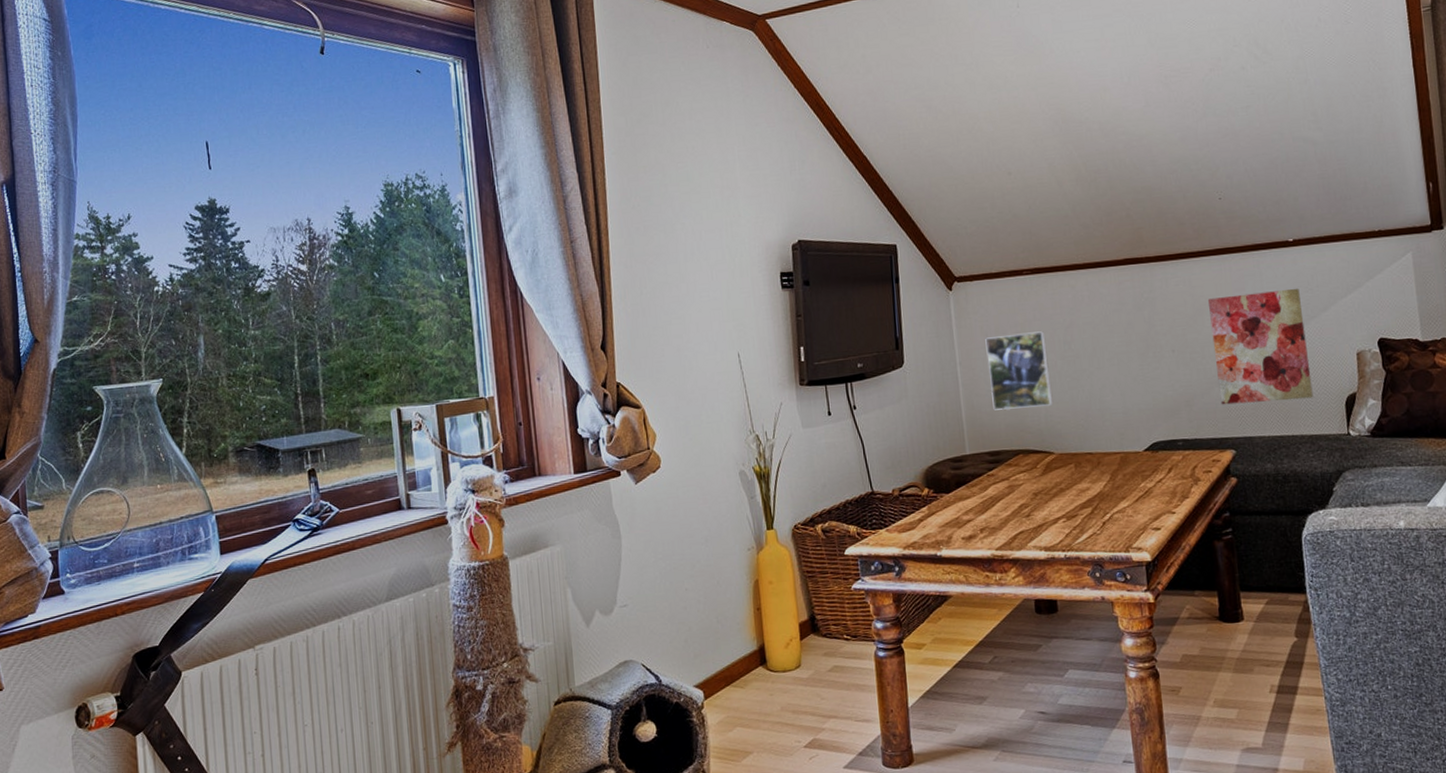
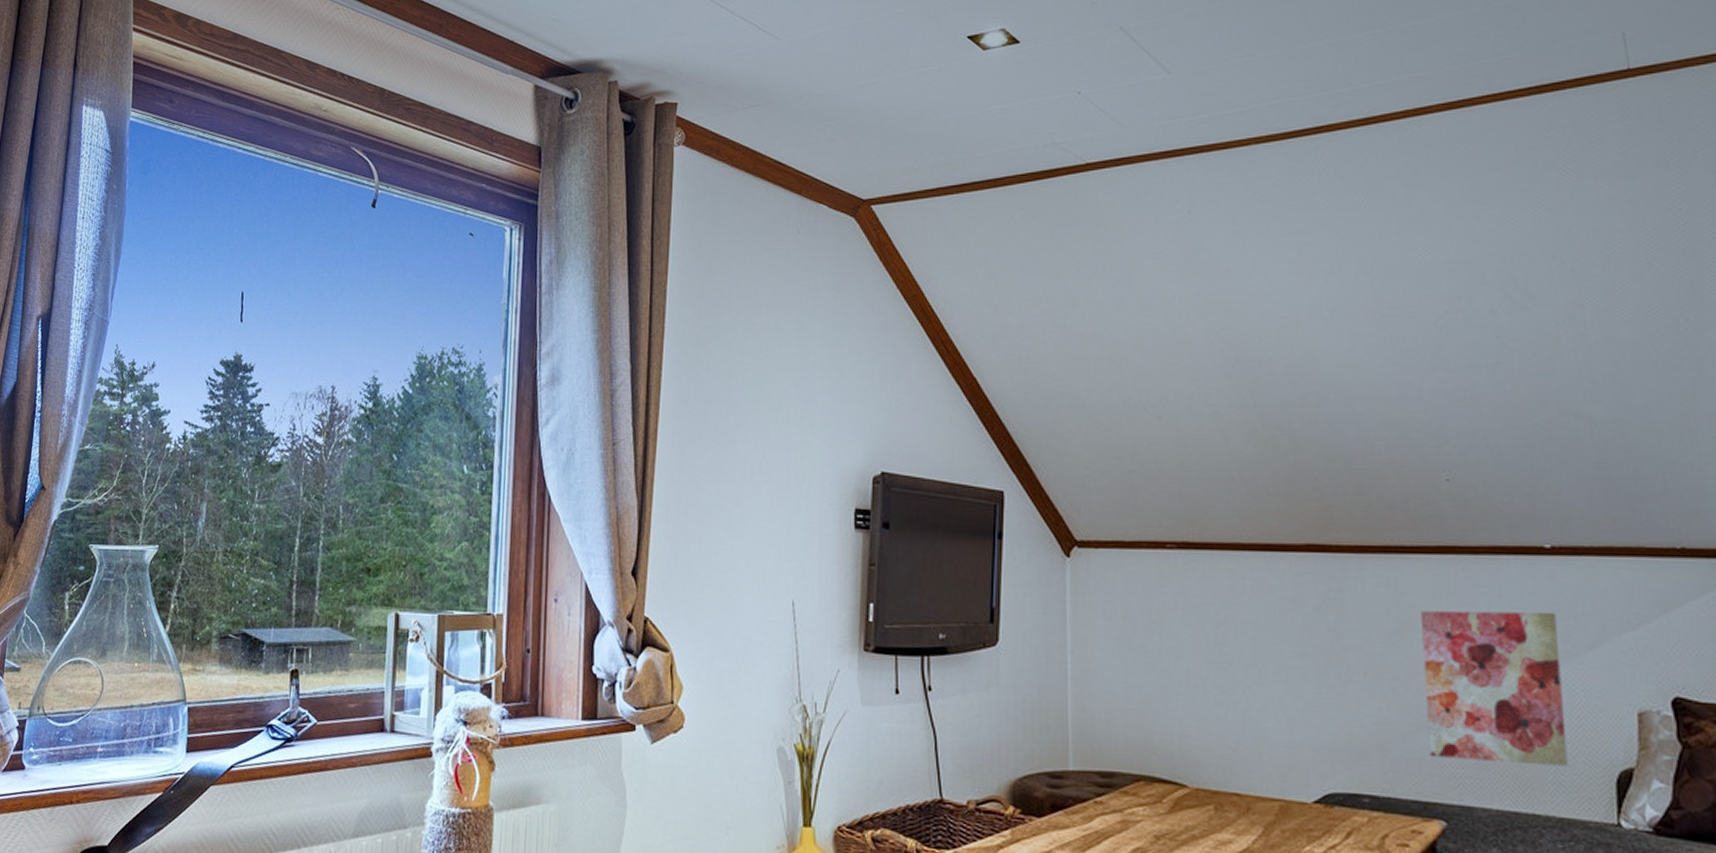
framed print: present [985,331,1054,410] -> none [1108,623,1192,723]

